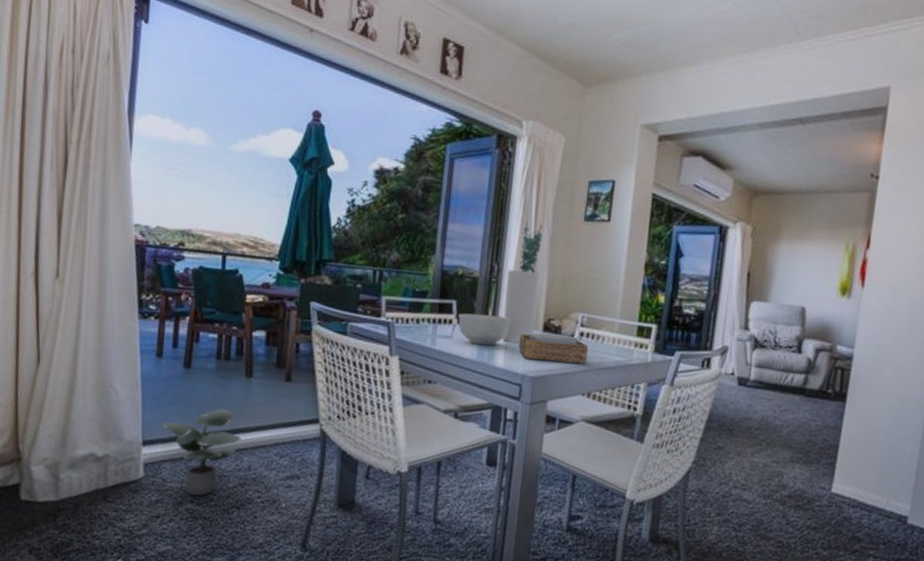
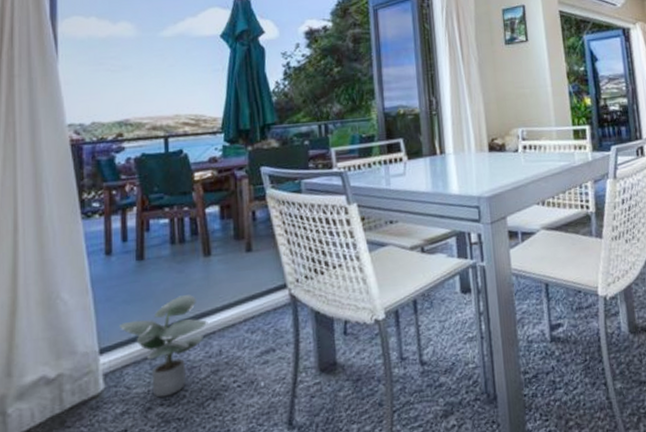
bowl: present [458,313,511,346] -> none [407,145,458,177]
vase: present [502,222,543,344] -> none [446,54,481,169]
napkin holder: present [518,333,589,364] -> none [468,151,535,181]

